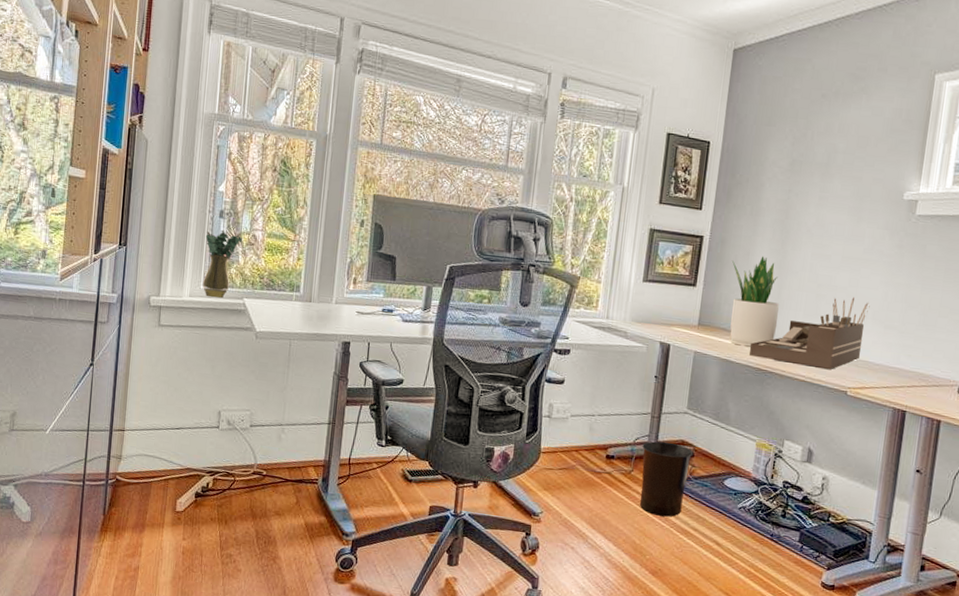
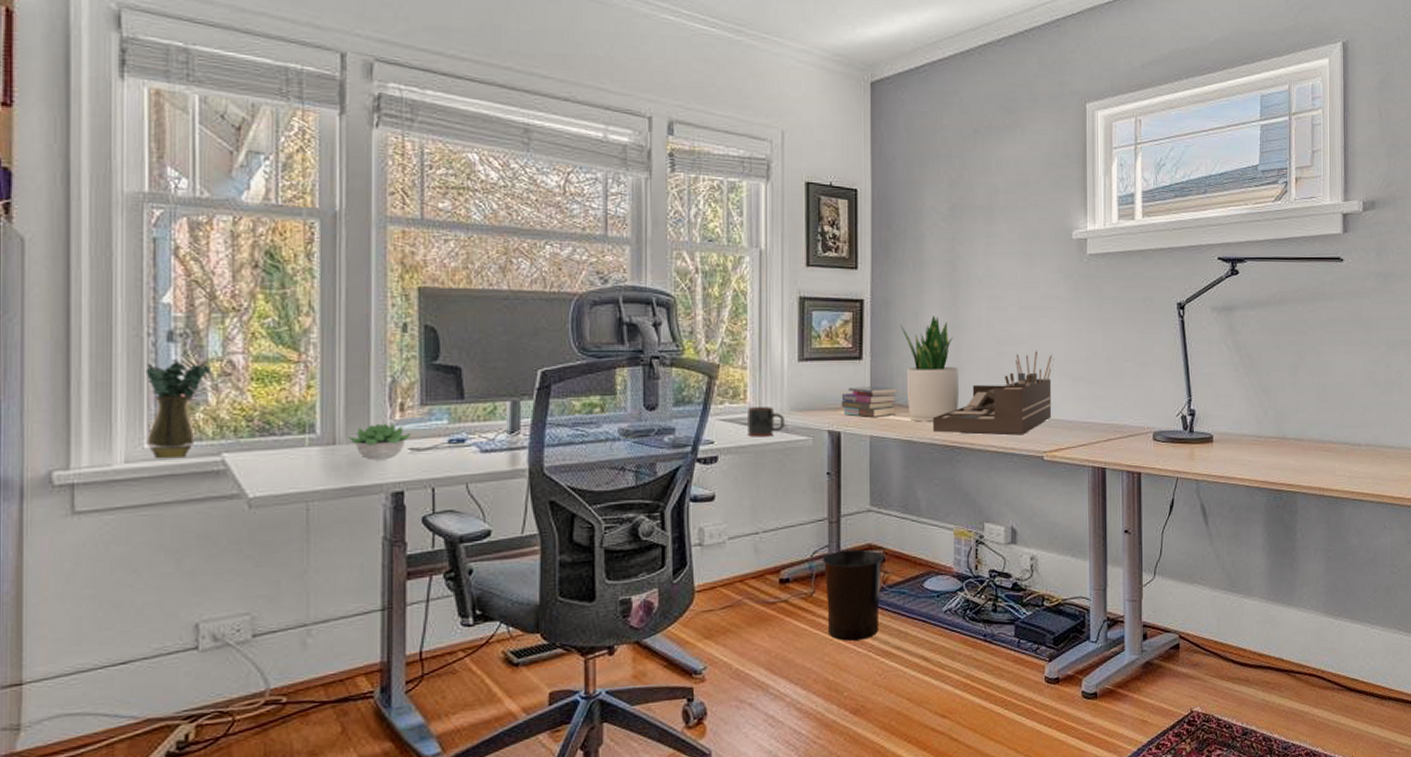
succulent plant: none [319,291,359,318] -> present [347,424,411,461]
mug: none [595,314,626,340] -> present [746,407,784,437]
books: none [673,308,723,337] -> present [841,386,898,417]

